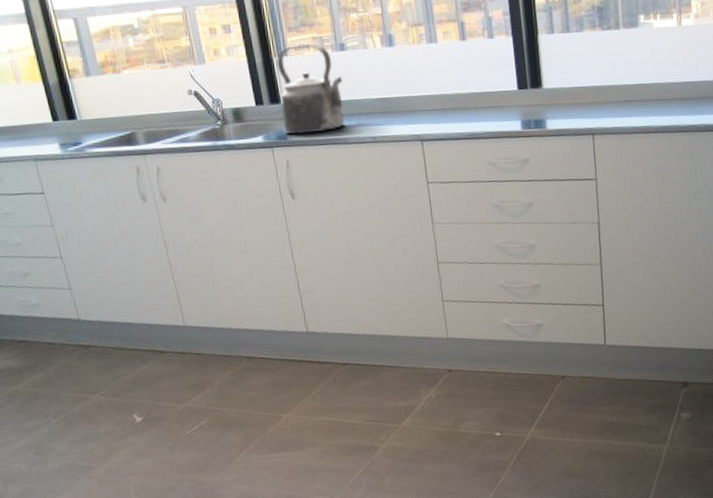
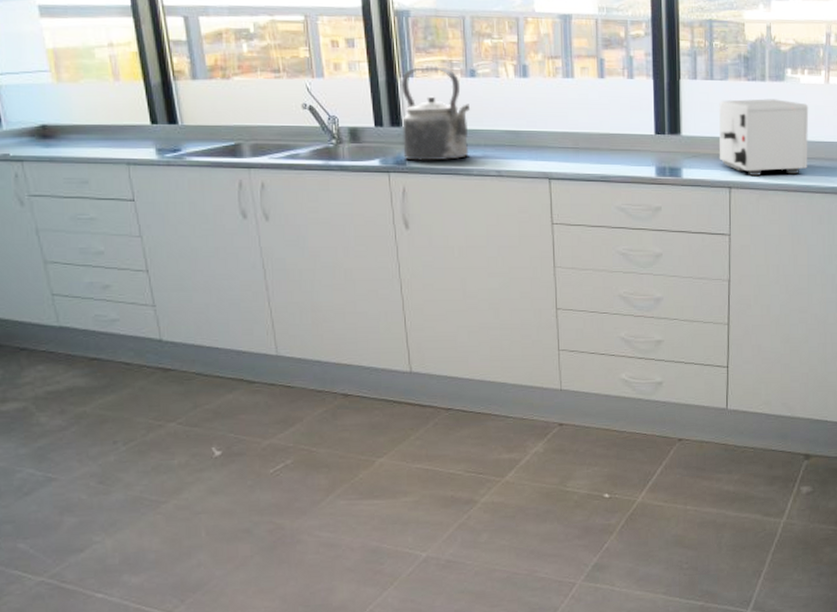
toaster: none [577,45,666,121] -> present [719,99,809,176]

